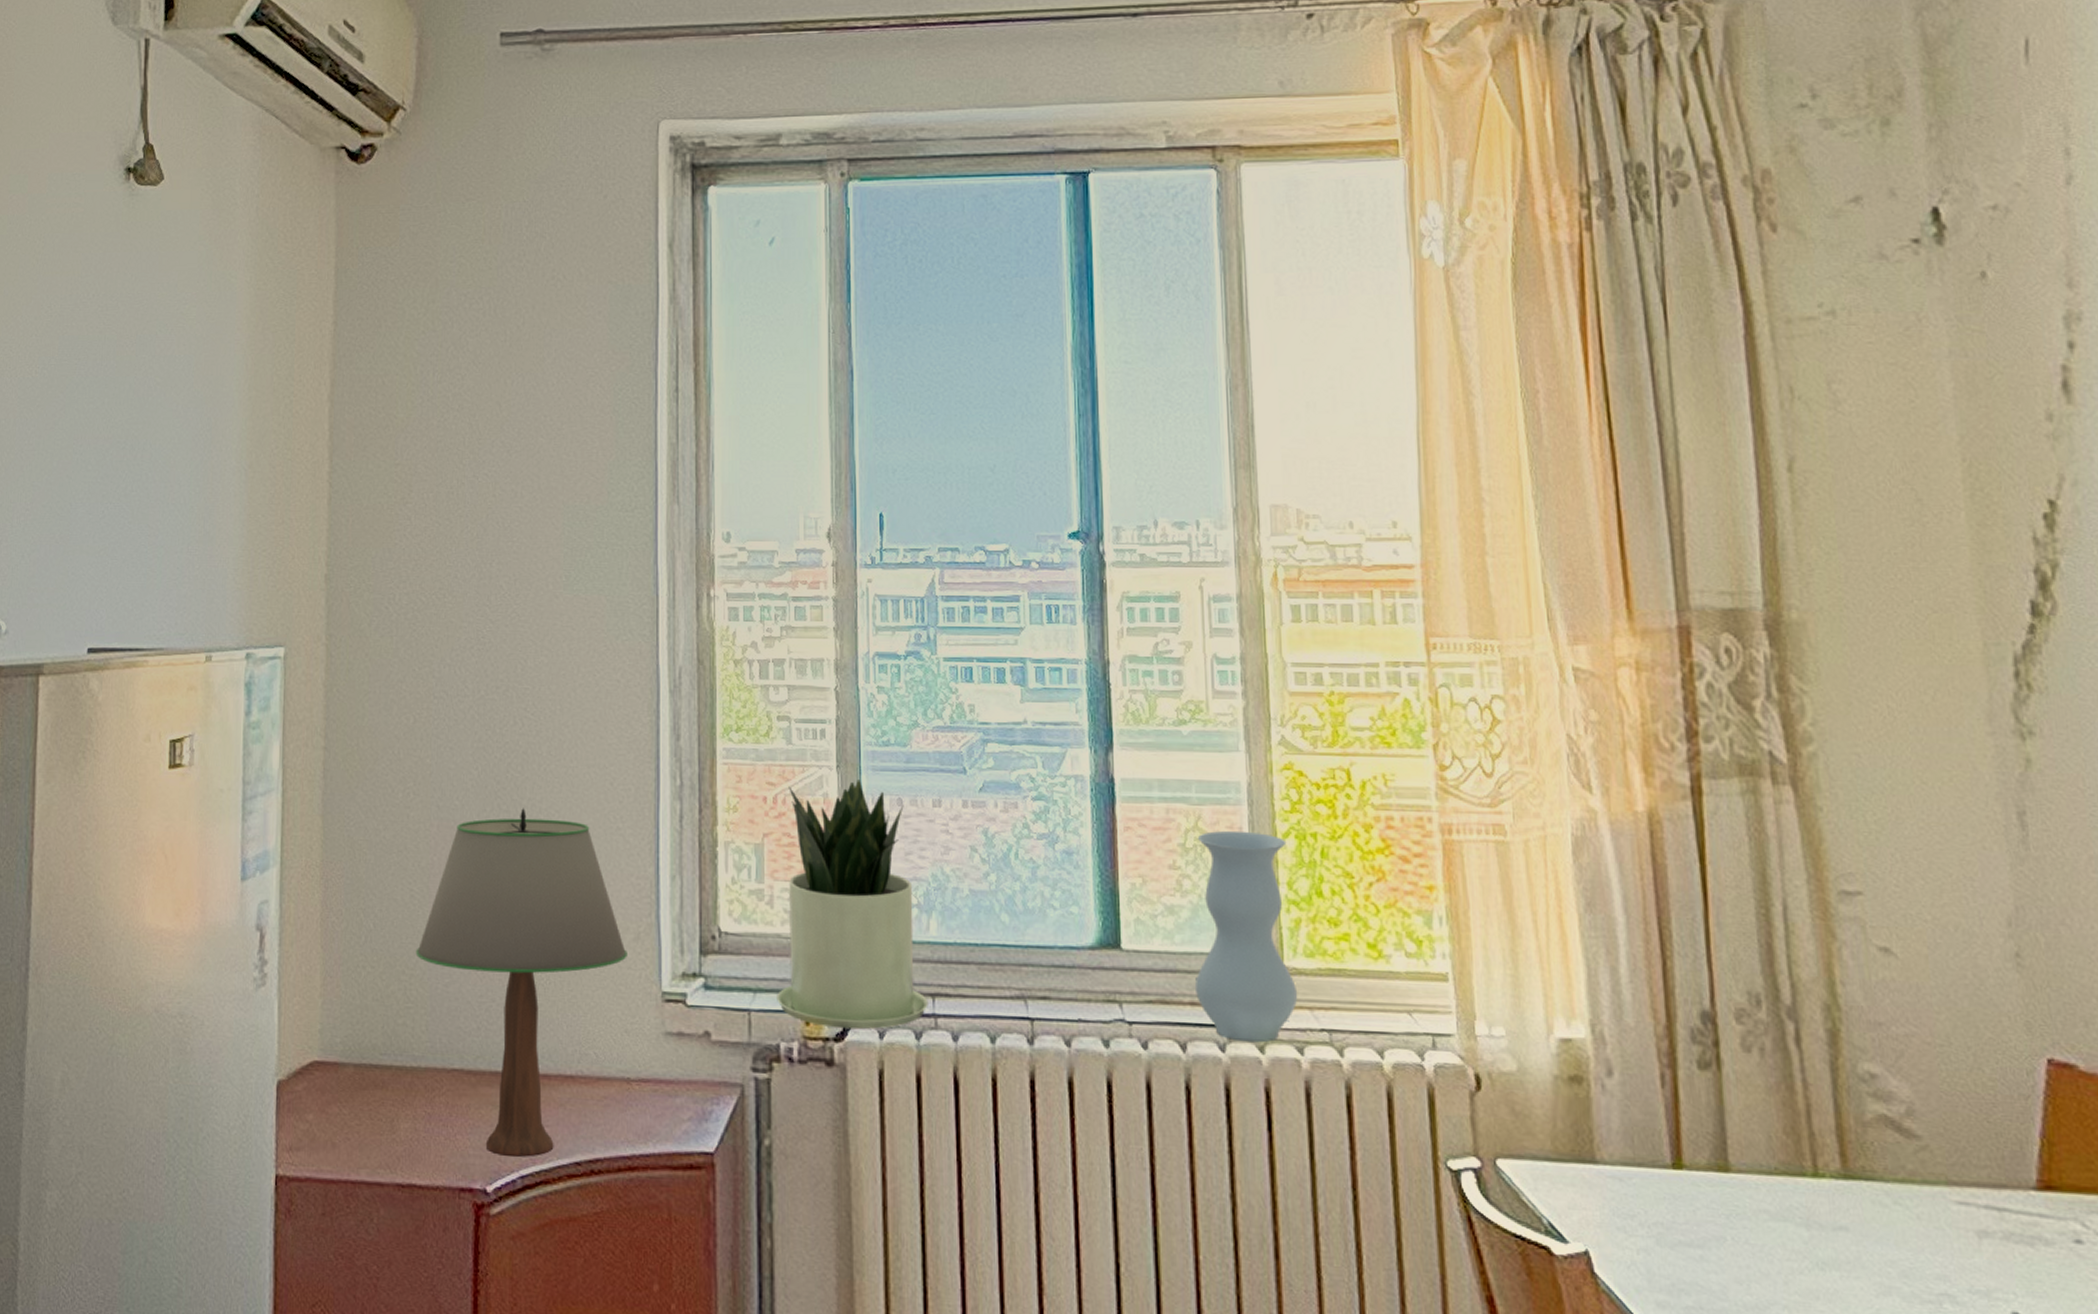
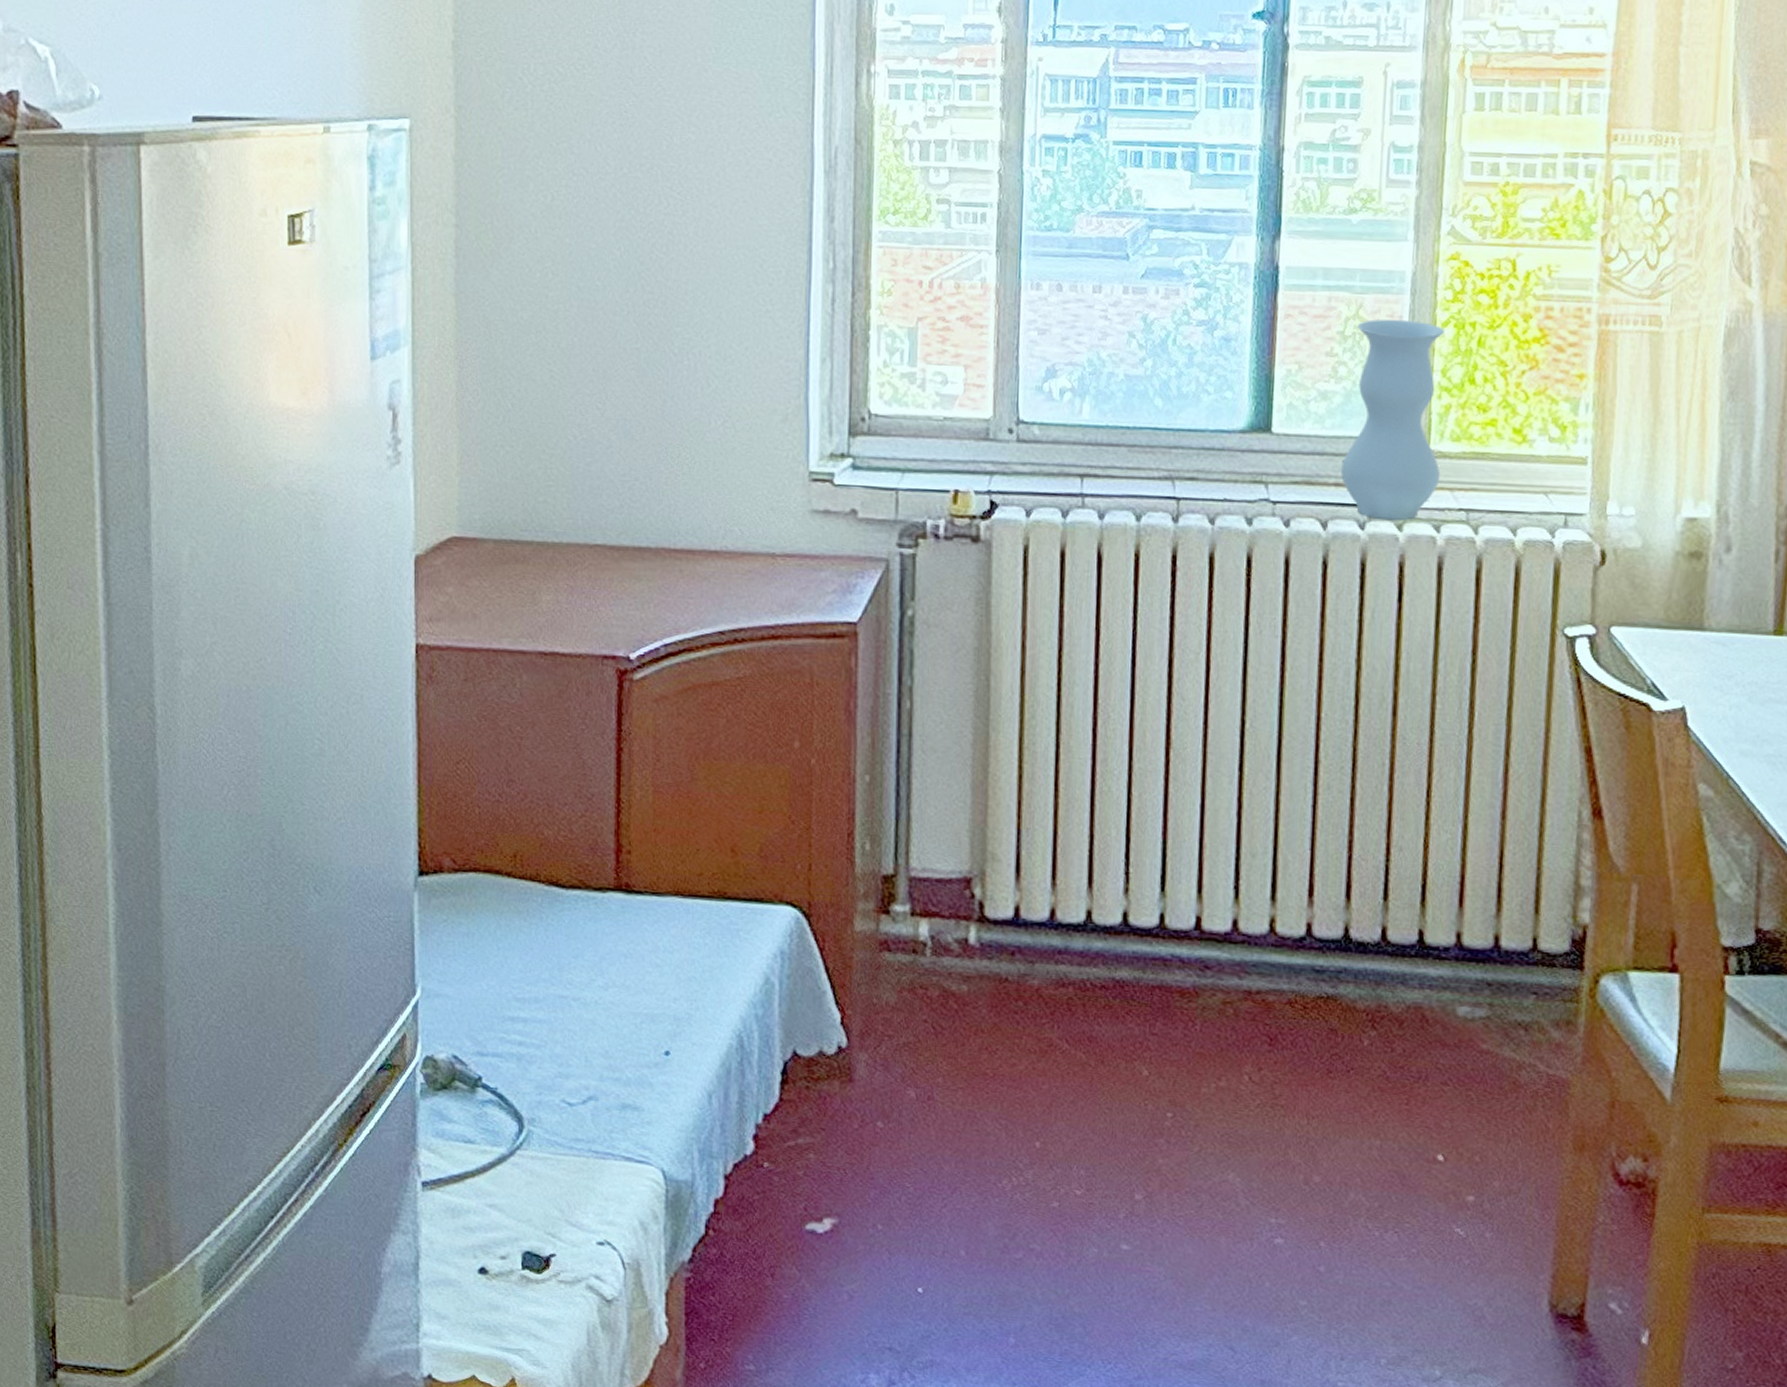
table lamp: present [415,808,627,1158] -> none [556,289,775,628]
planter: present [777,780,928,1030] -> none [925,265,1076,508]

